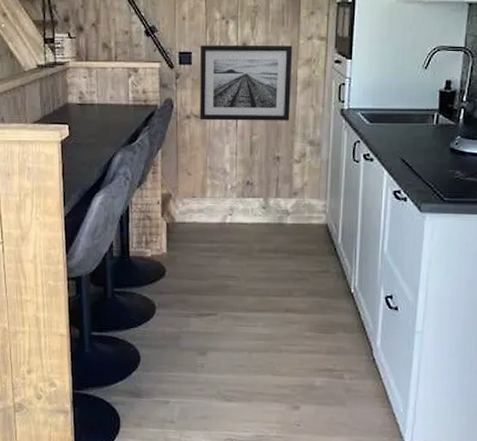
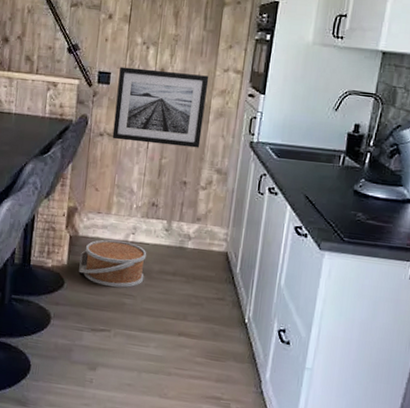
basket: none [179,222,246,271] -> present [79,239,147,288]

